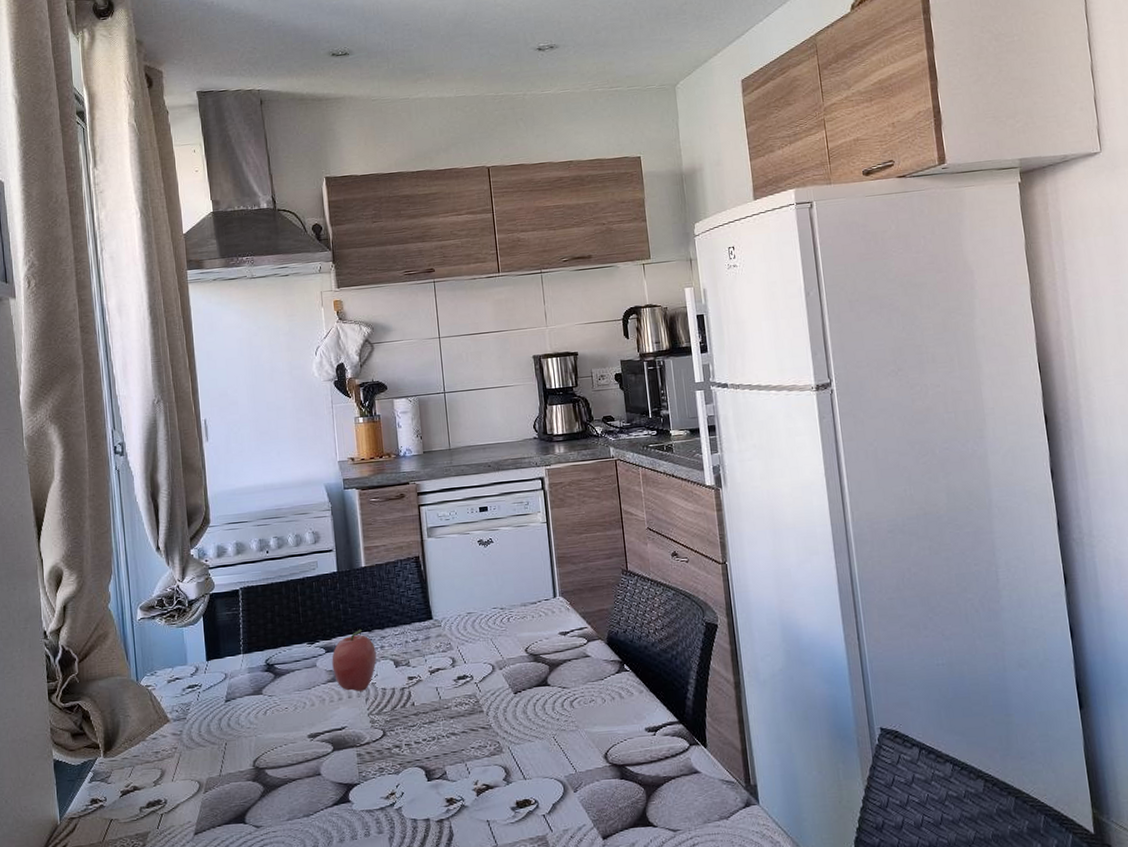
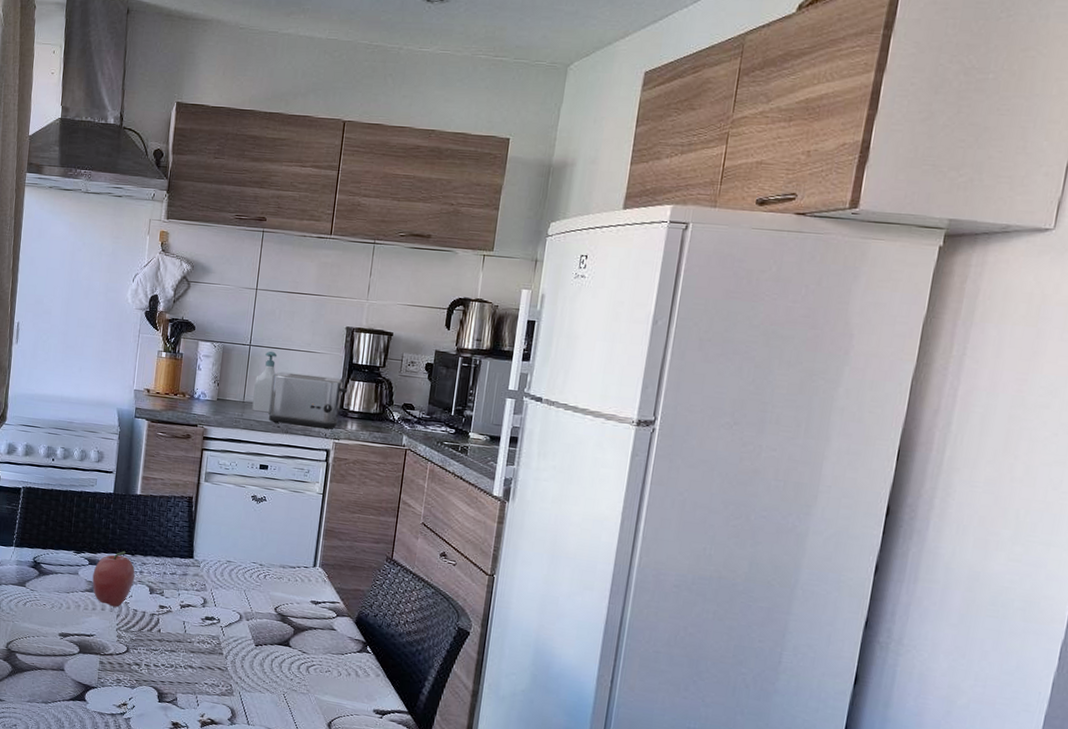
soap bottle: none [456,393,478,456] -> present [252,350,278,413]
toaster: none [473,406,548,463] -> present [268,371,348,429]

